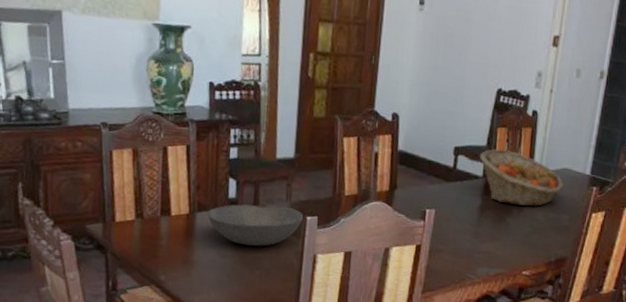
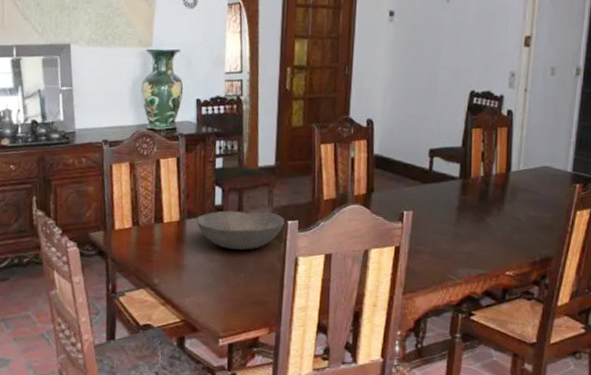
fruit basket: present [480,149,564,207] -> none [456,150,544,206]

